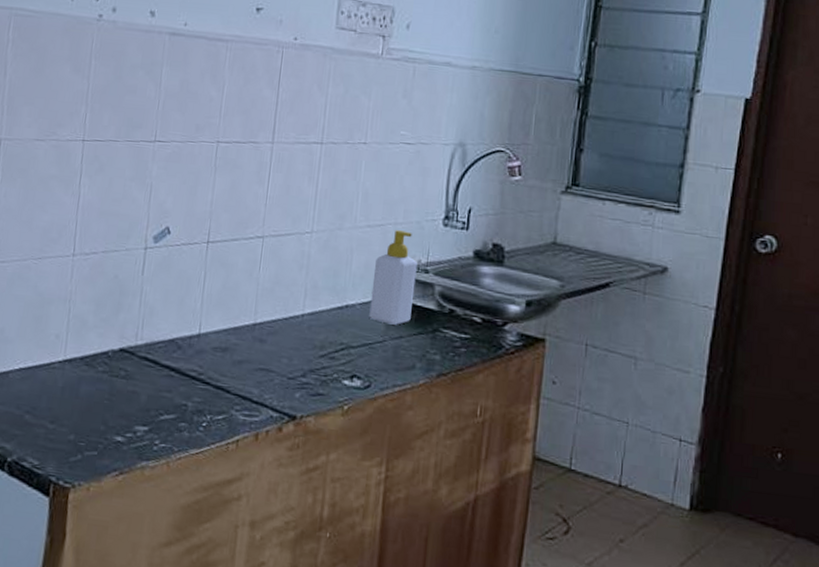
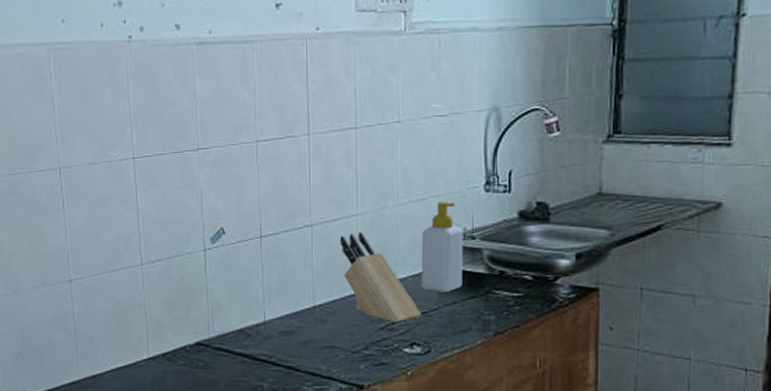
knife block: none [289,250,366,352] -> present [340,231,422,323]

